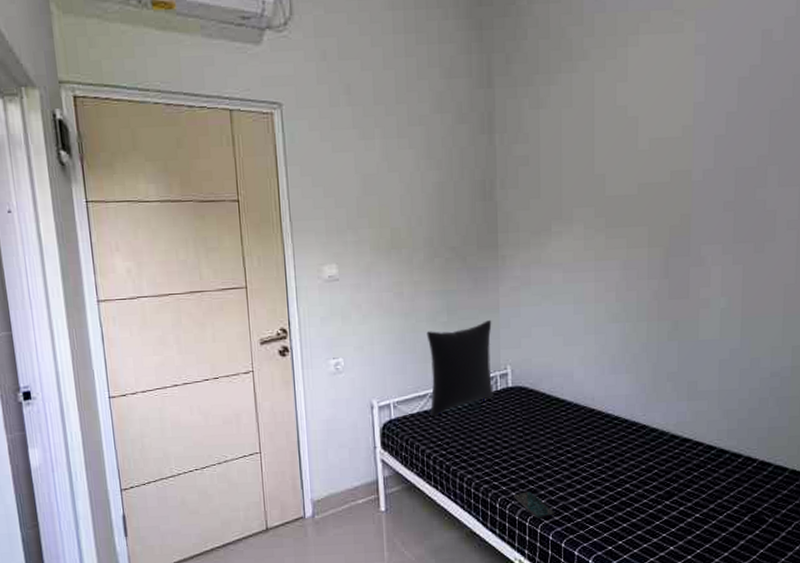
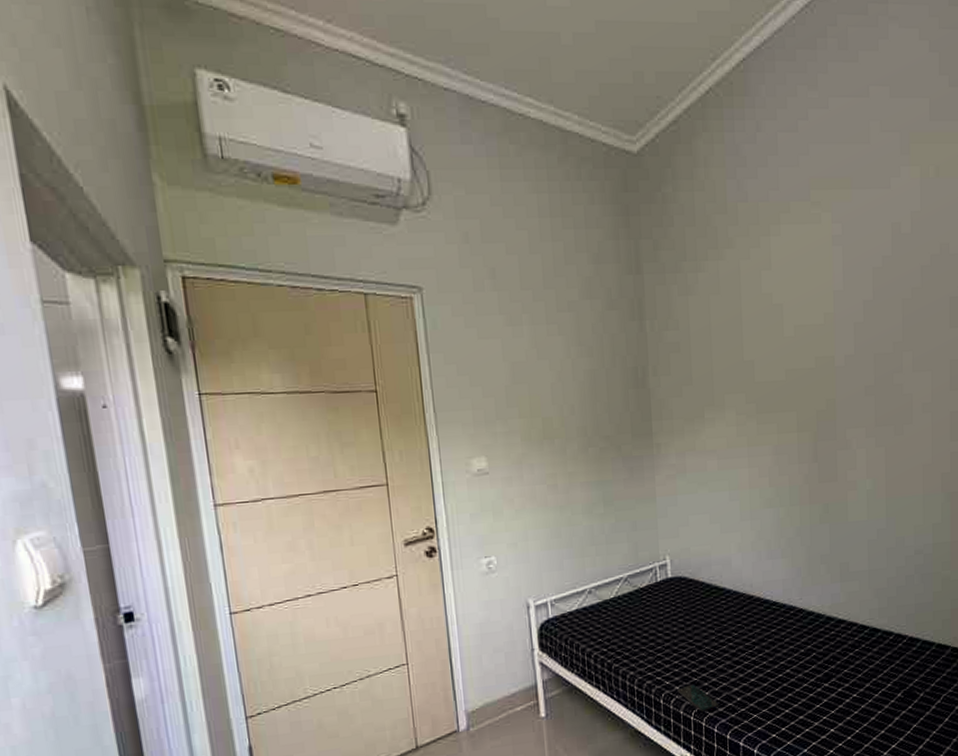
pillow: present [426,320,494,416] -> none [583,510,654,613]

